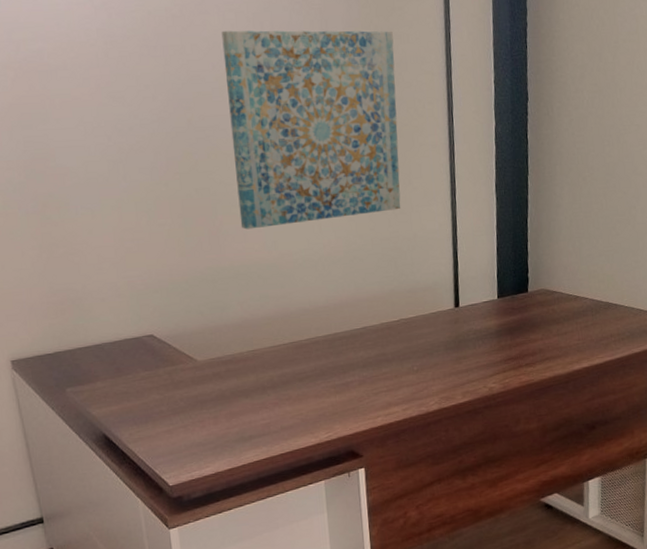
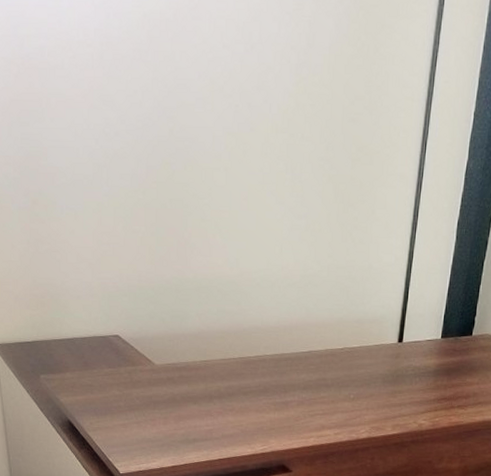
wall art: present [221,30,401,230] -> none [207,39,379,245]

